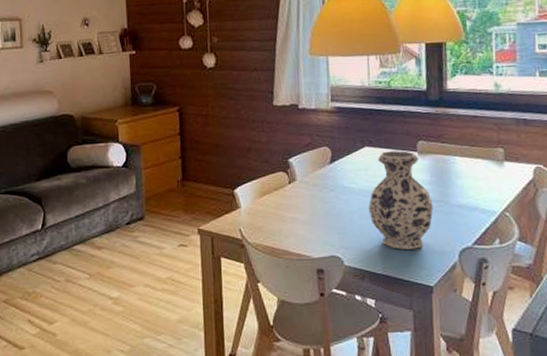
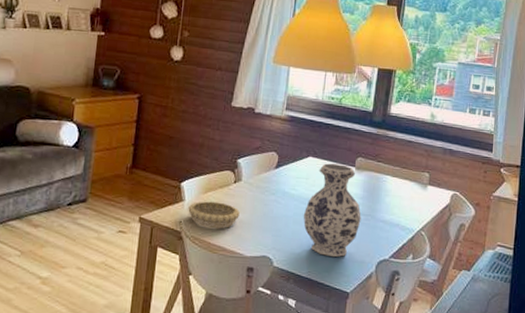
decorative bowl: none [245,205,300,233] -> present [188,201,240,229]

